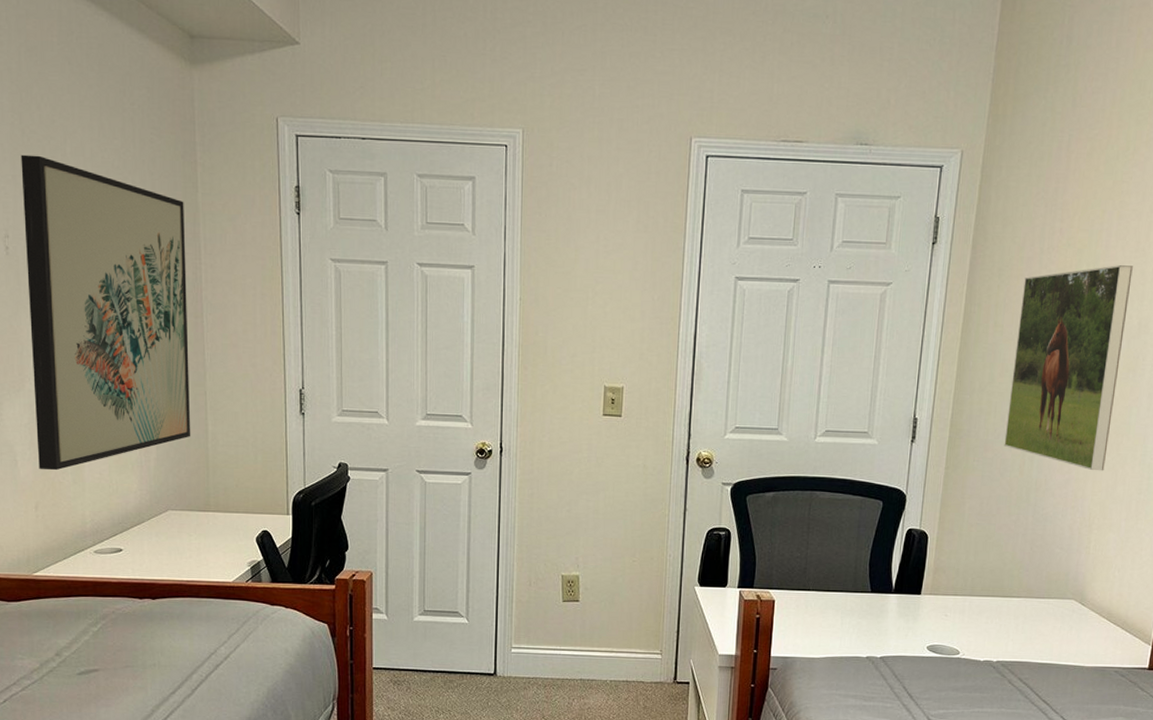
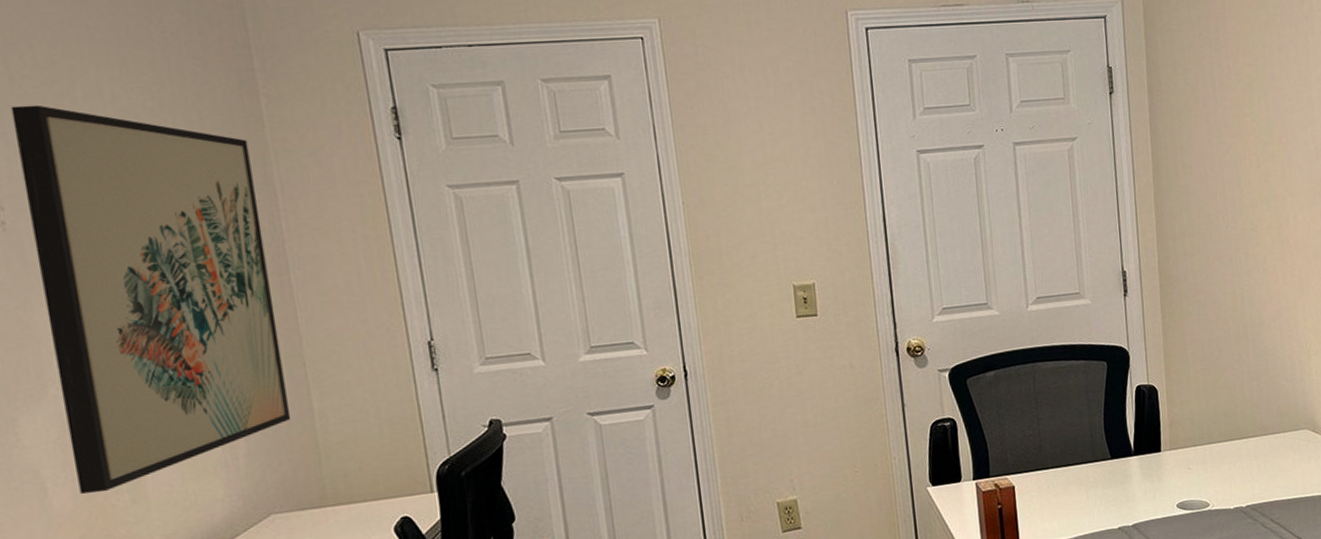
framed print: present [1004,265,1133,471] -> none [1203,94,1311,298]

